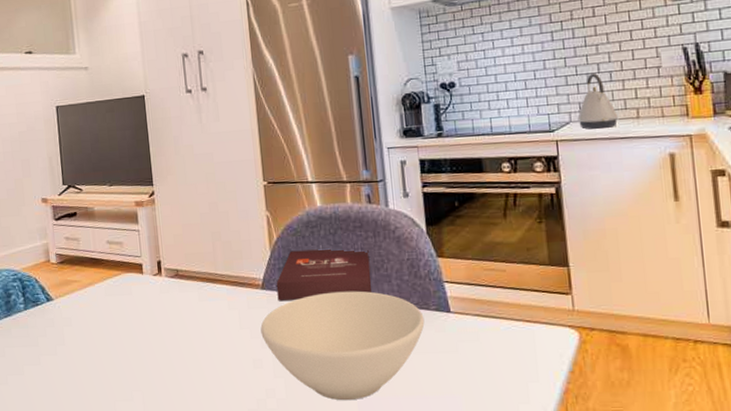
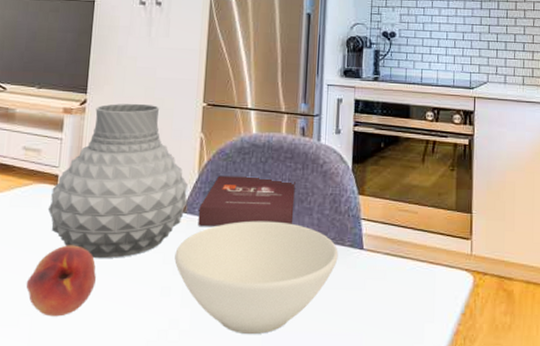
fruit: none [132,326,193,391] -> present [26,245,96,317]
vase: none [138,189,265,337] -> present [47,103,188,258]
kettle: present [577,74,619,130] -> none [493,42,526,92]

